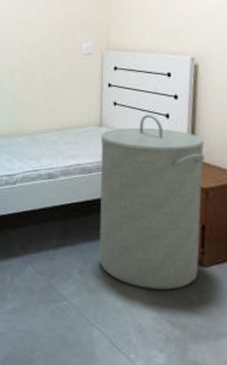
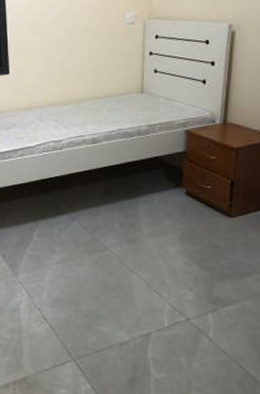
laundry hamper: present [99,114,204,290] -> none [138,80,237,238]

